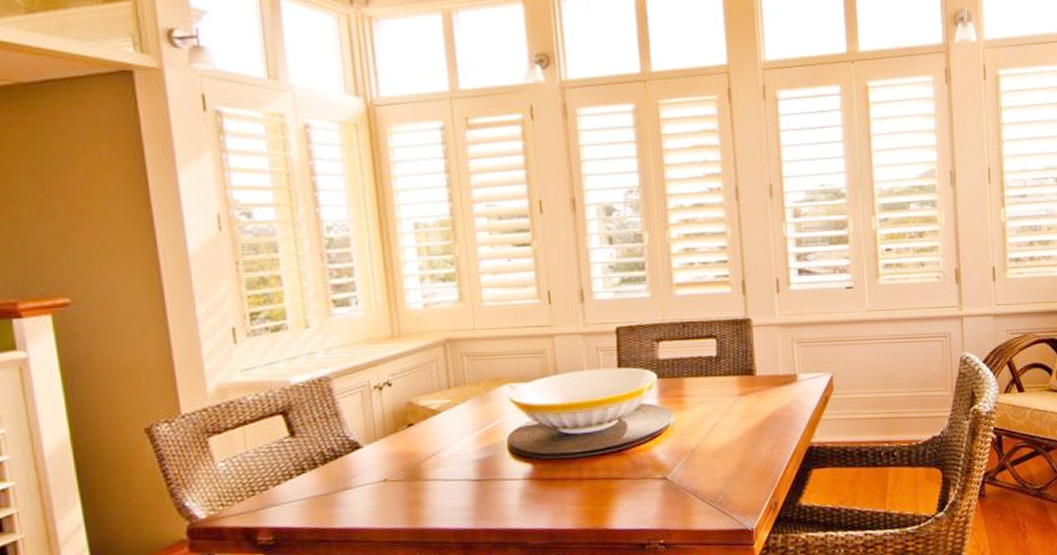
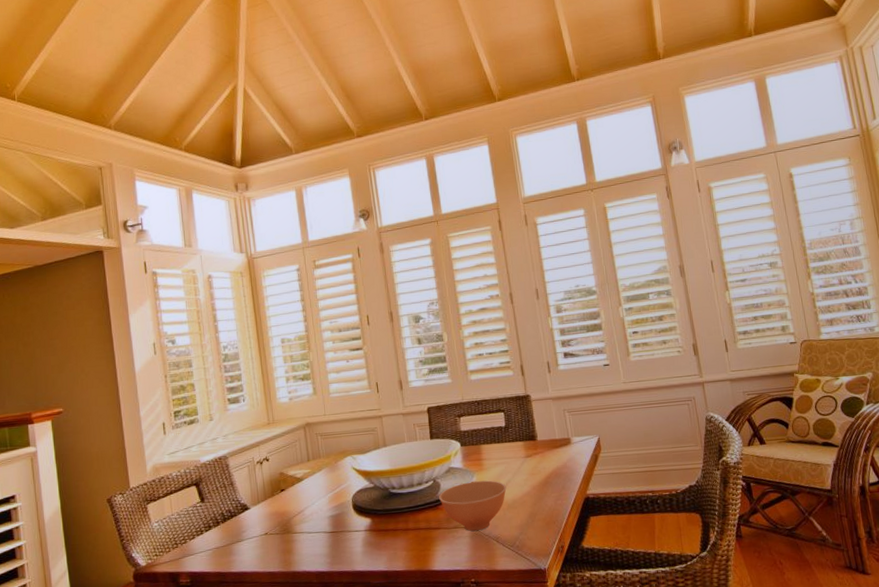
bowl: none [625,422,712,484] -> present [439,480,507,532]

